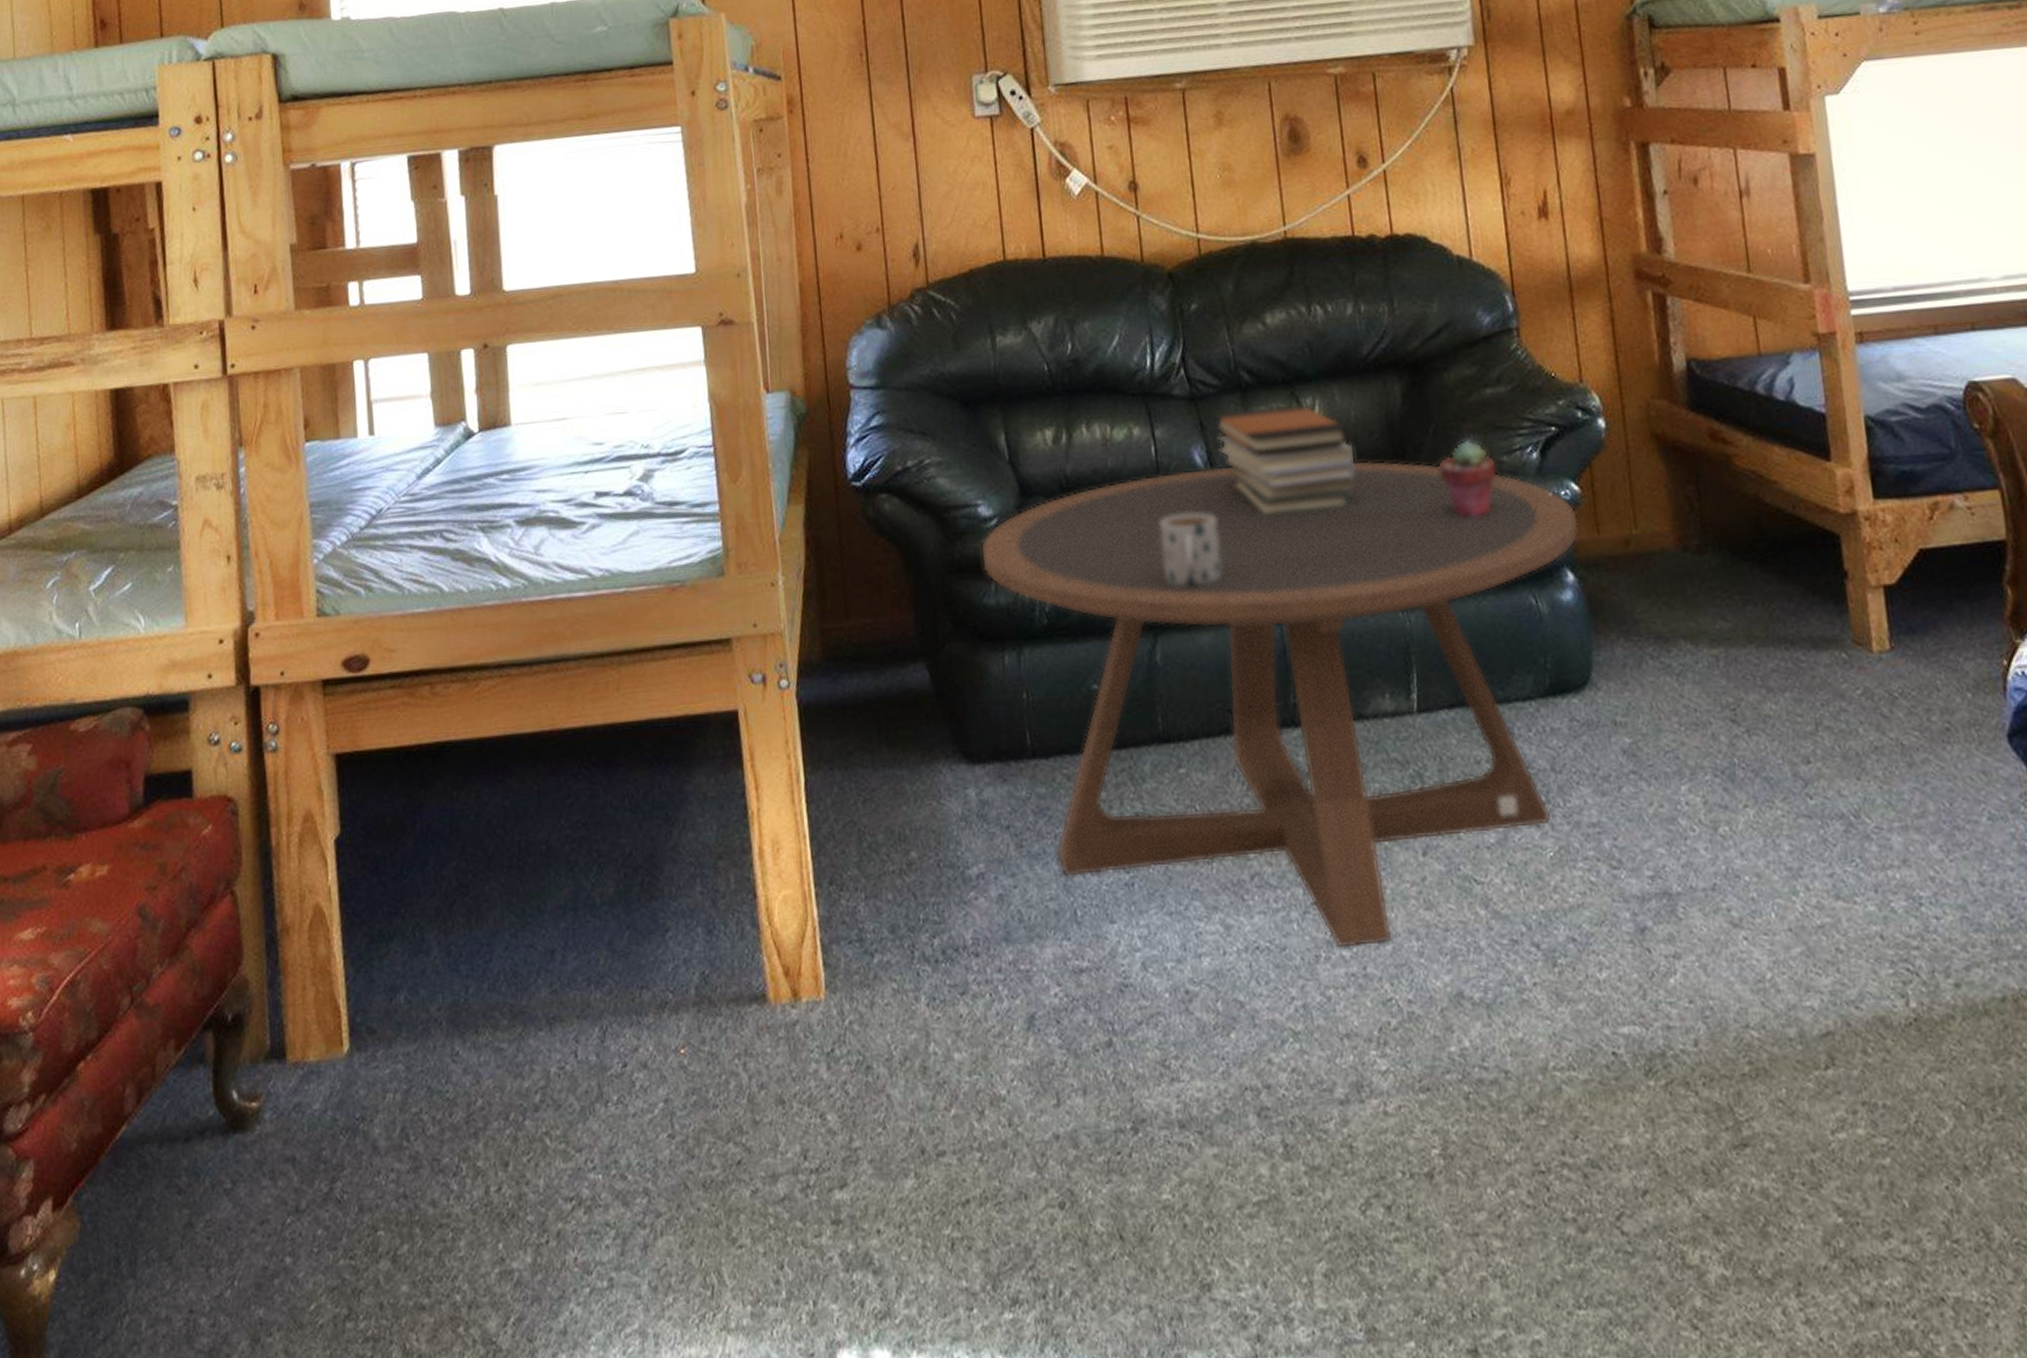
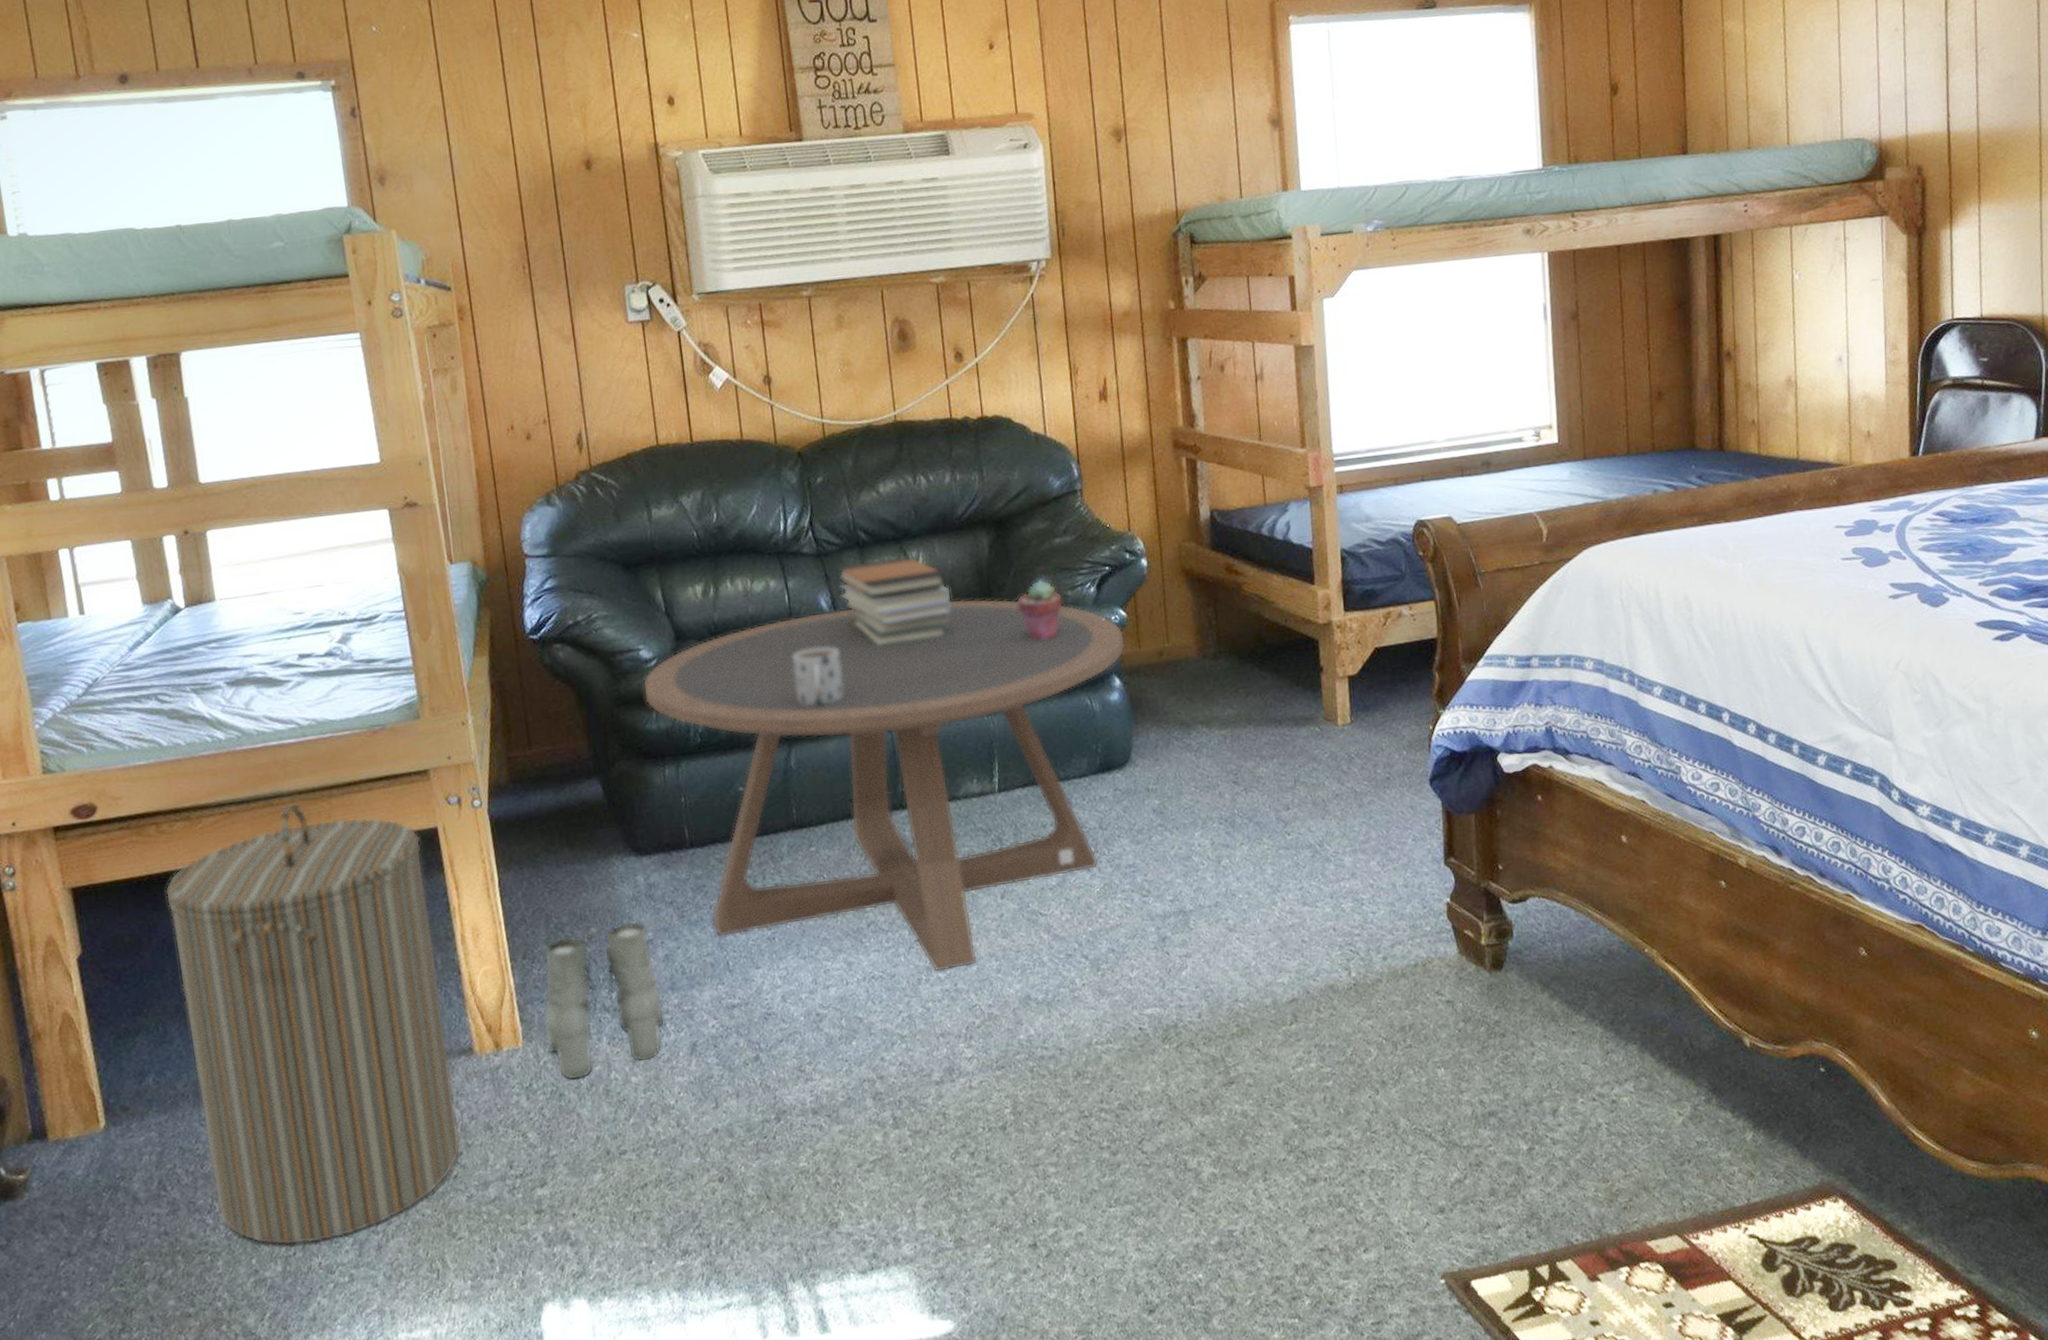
laundry hamper: none [434,667,747,1230] -> present [165,801,461,1246]
boots: none [850,847,997,1050] -> present [543,921,665,1081]

